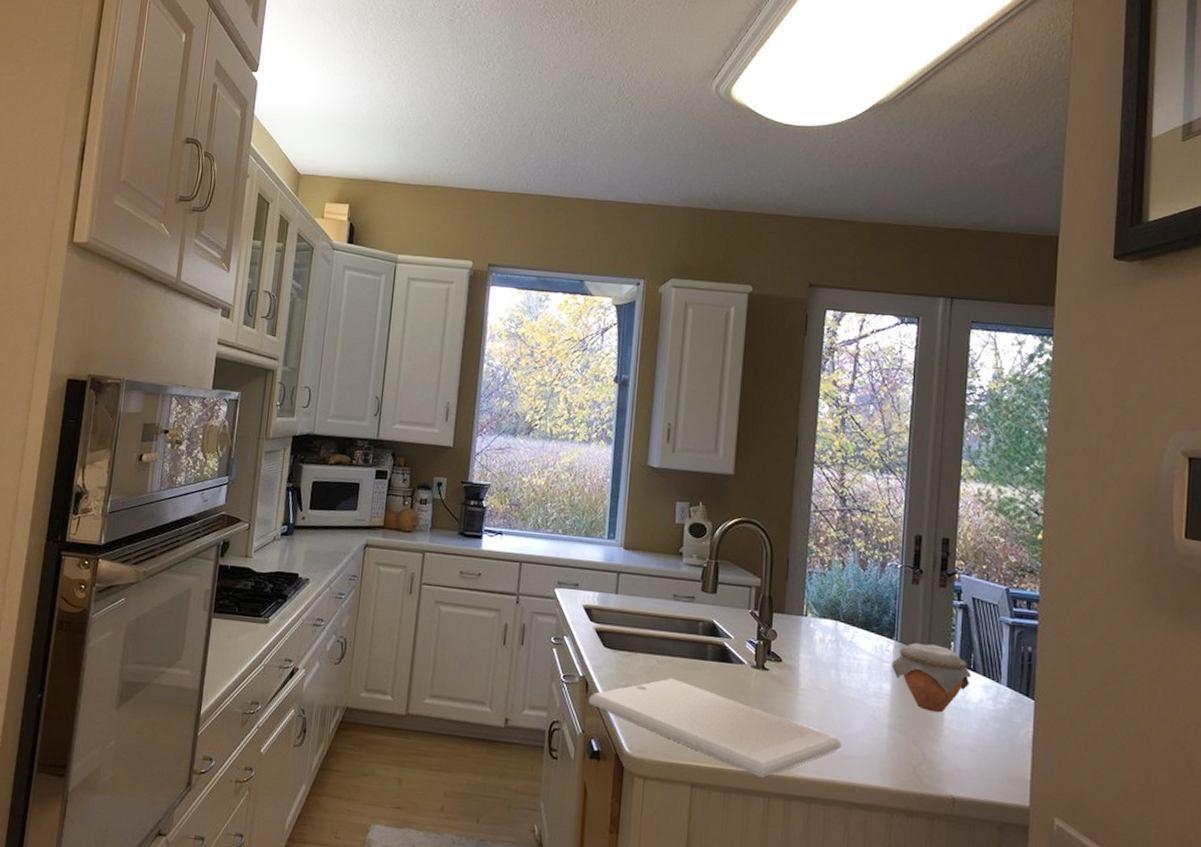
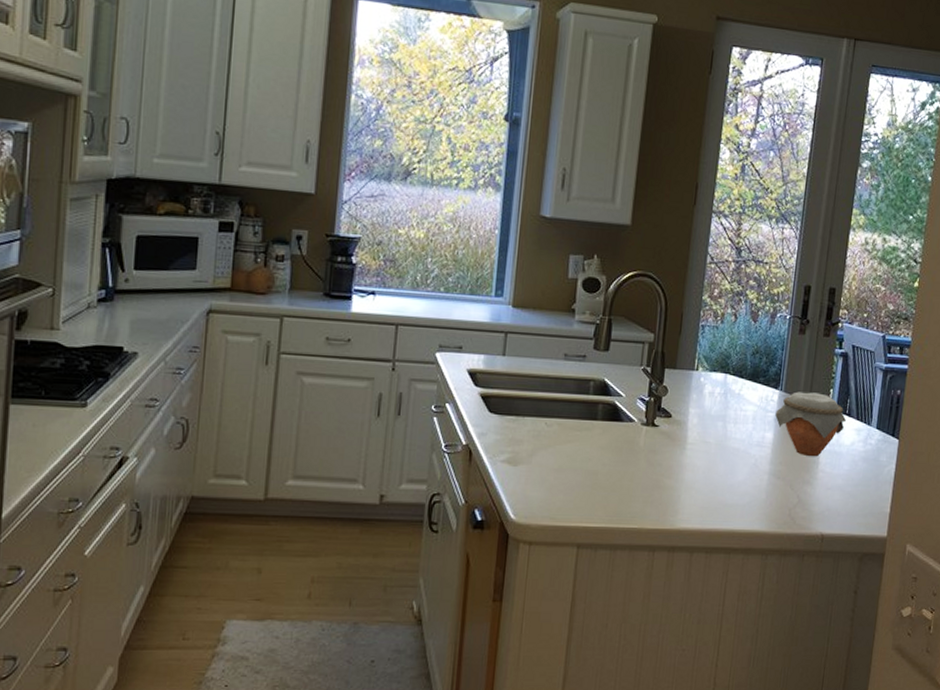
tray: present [589,678,842,778] -> none [472,440,725,532]

